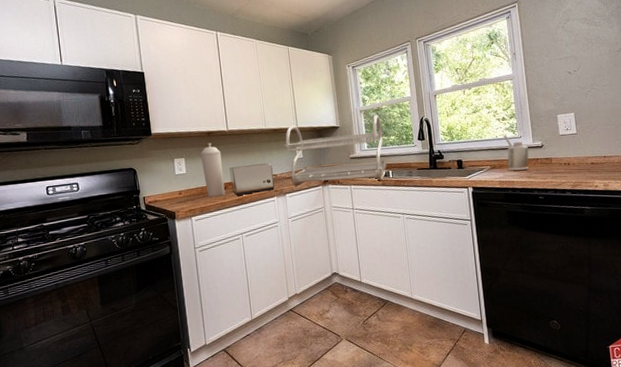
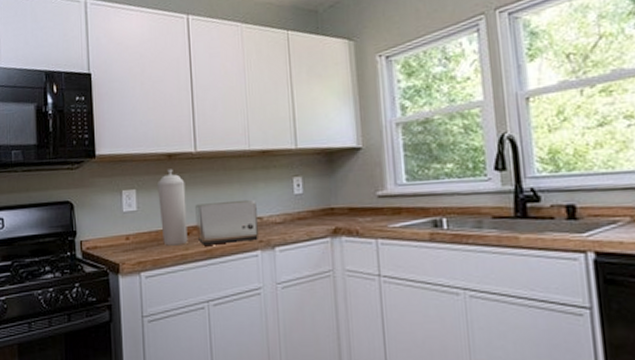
dish rack: present [284,115,387,186] -> none [275,129,438,236]

